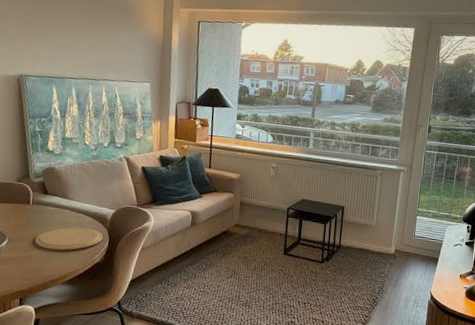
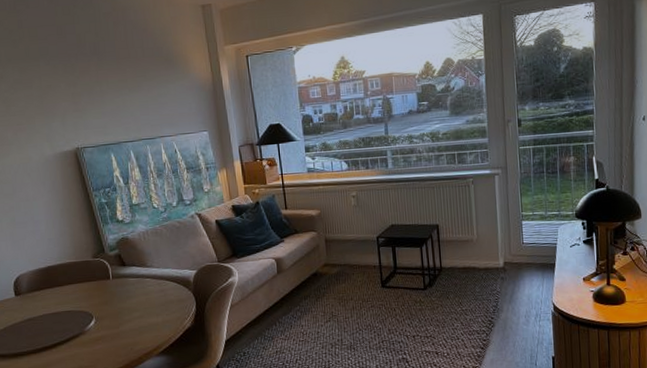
plate: present [35,227,103,251] -> none [122,293,190,322]

